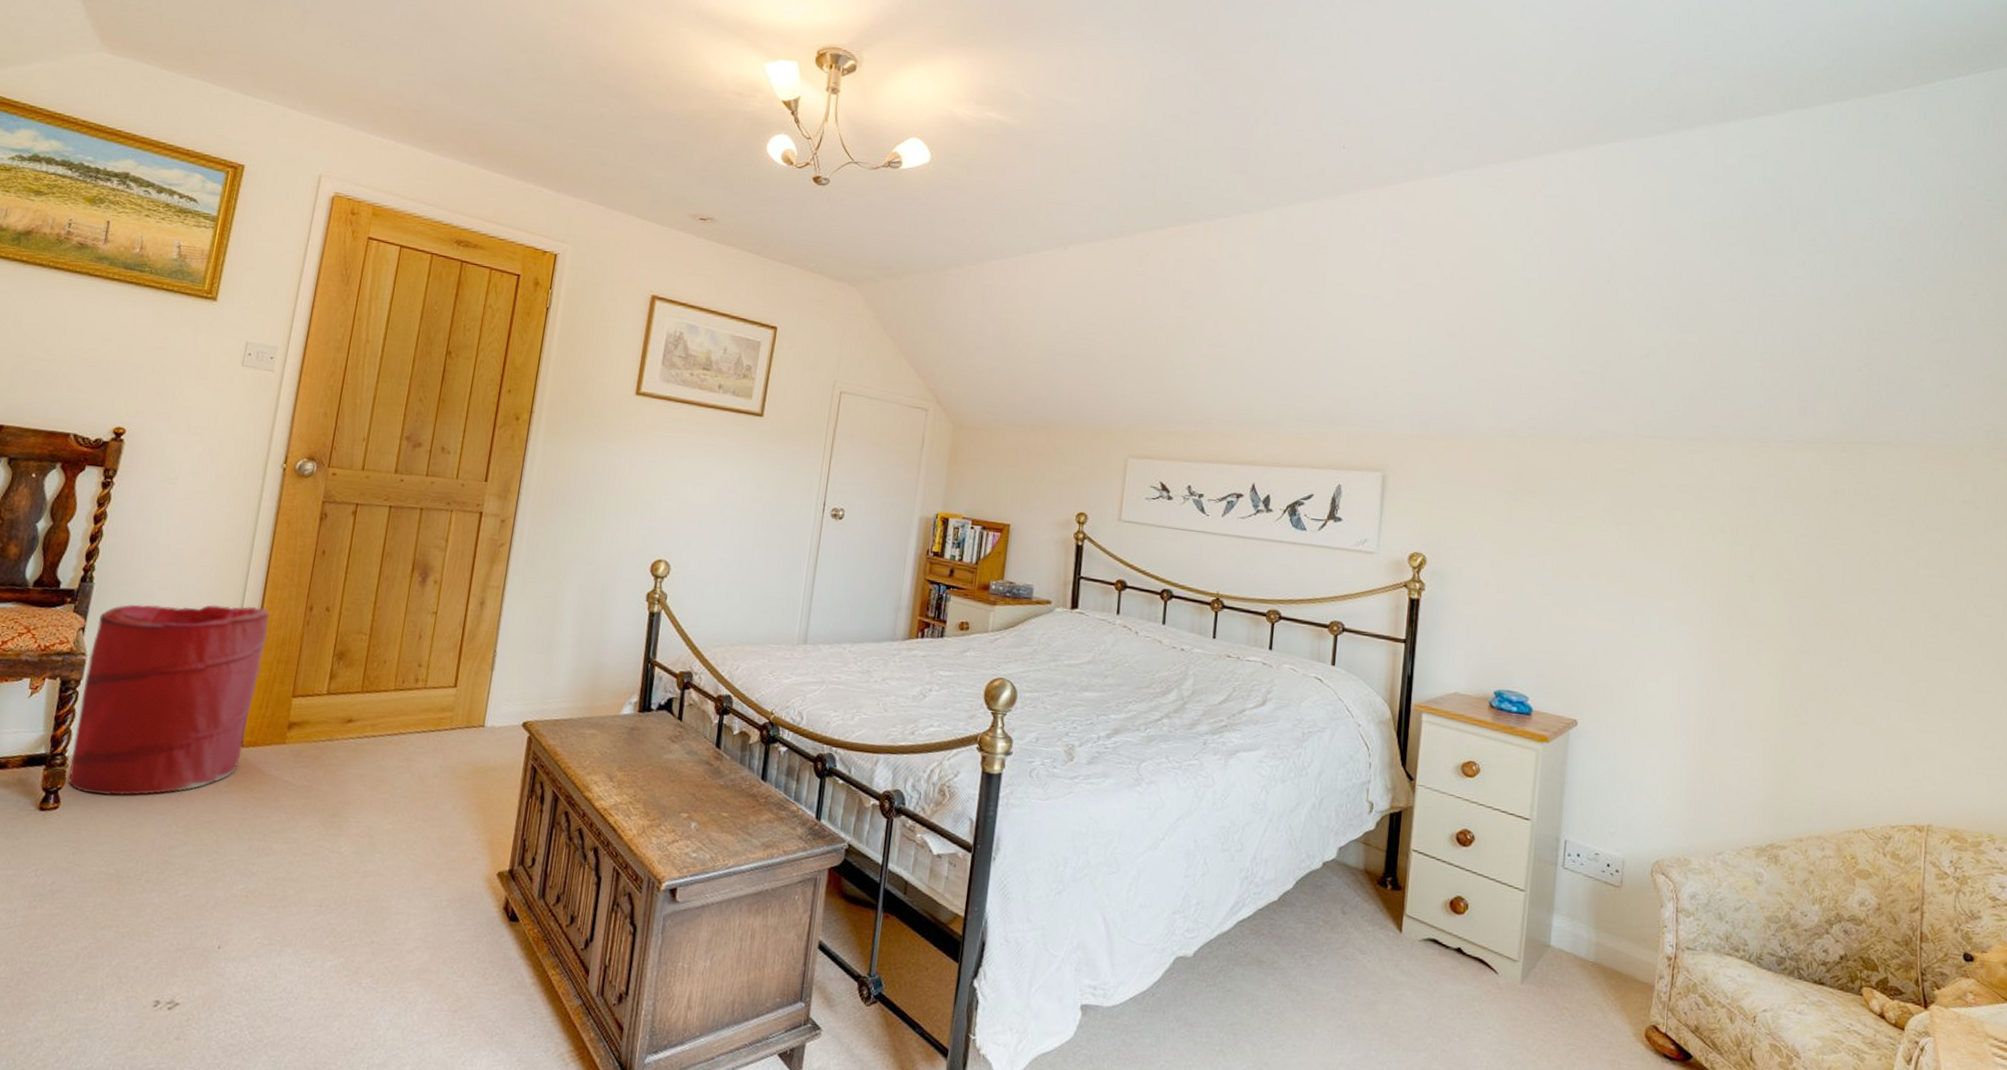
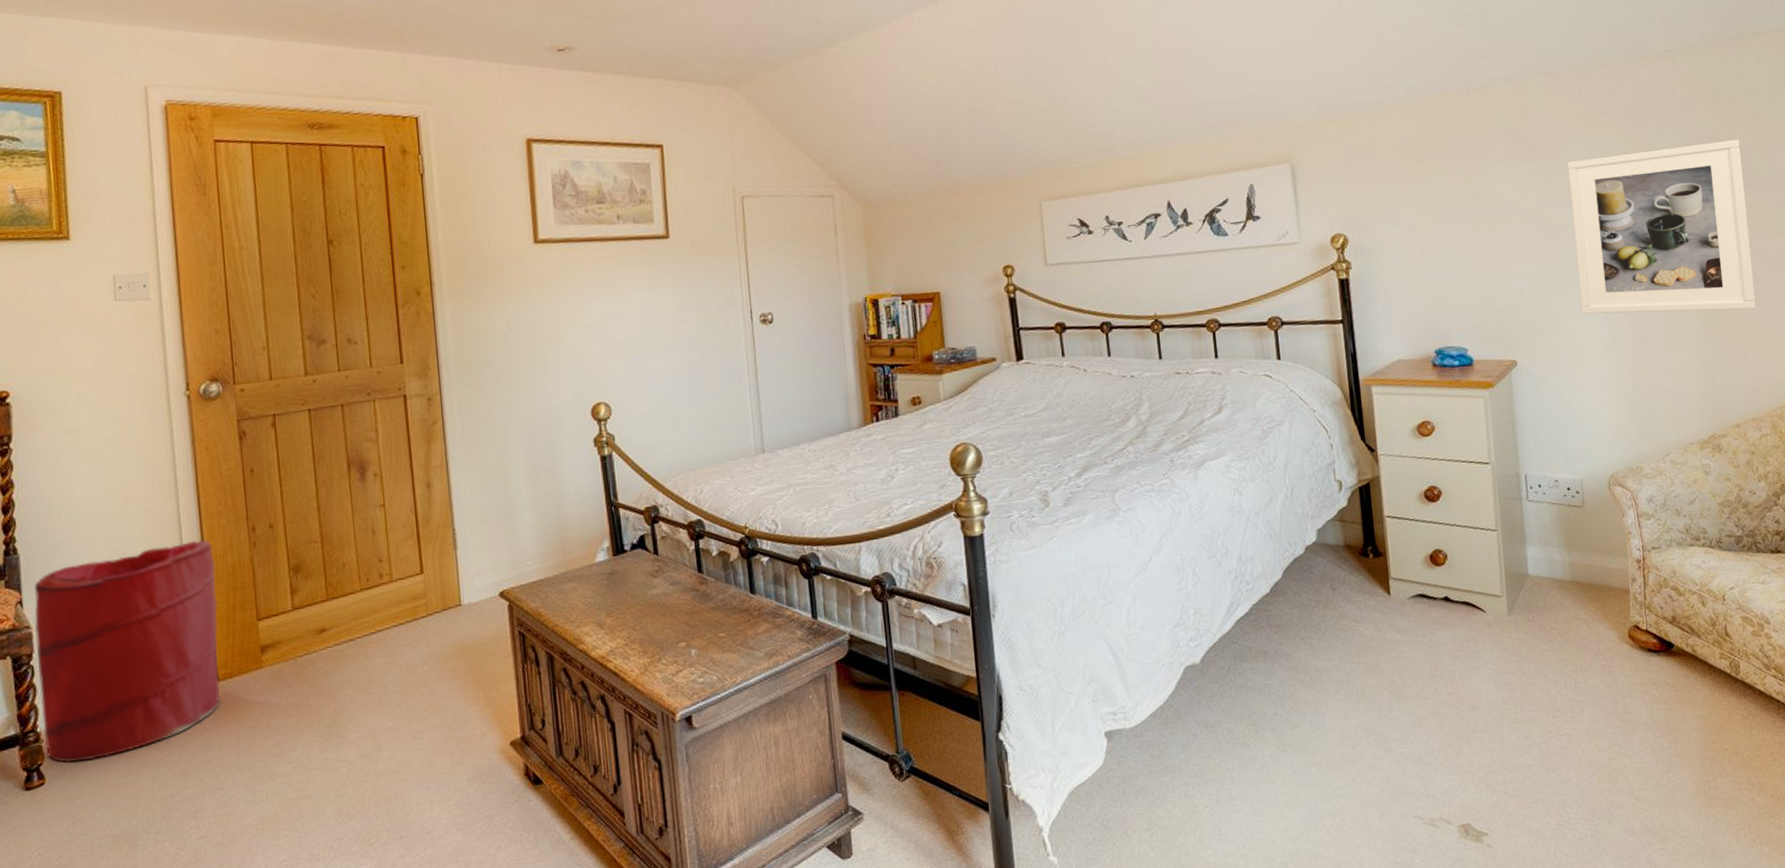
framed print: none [1654,531,1850,723] -> present [1567,139,1757,314]

